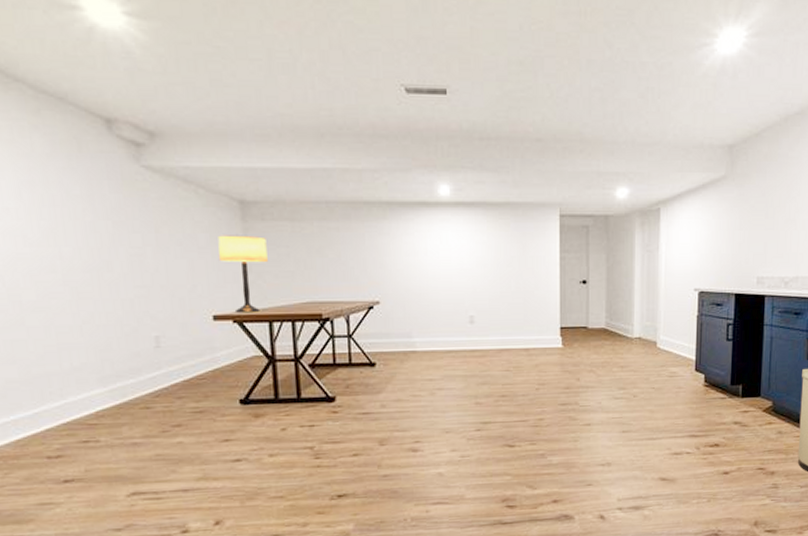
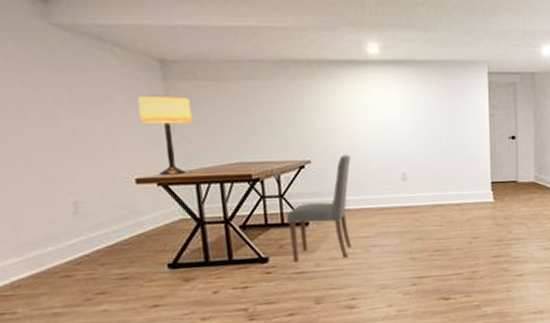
dining chair: none [355,296,419,403] -> present [287,154,353,263]

